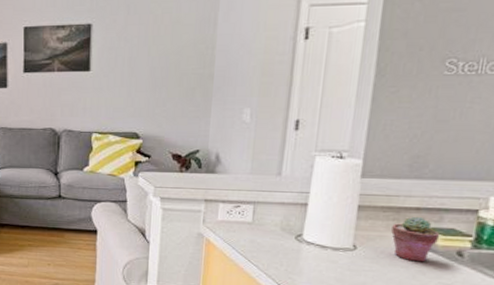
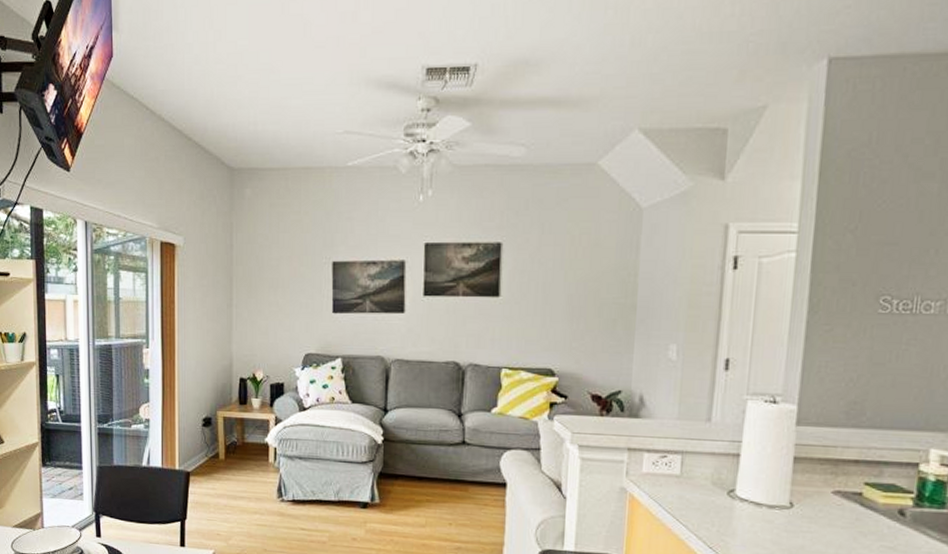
potted succulent: present [391,216,440,262] -> none [830,470,881,522]

